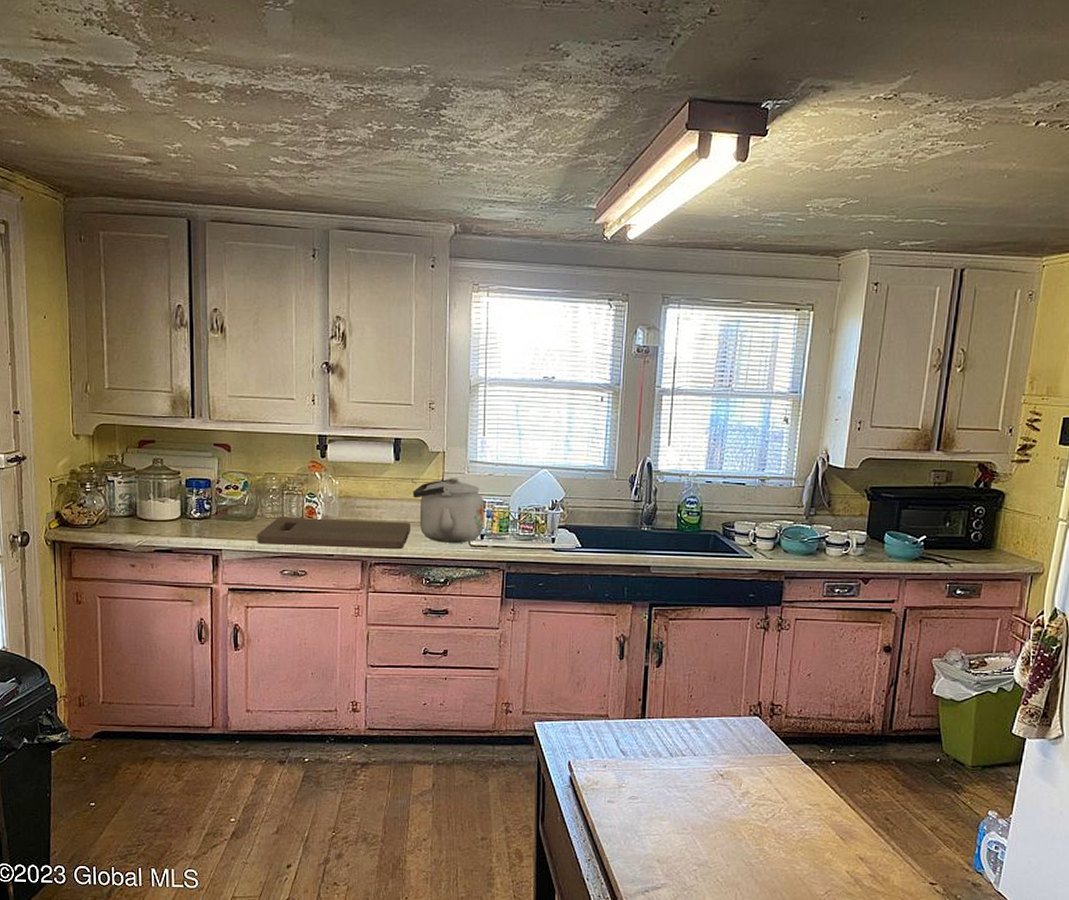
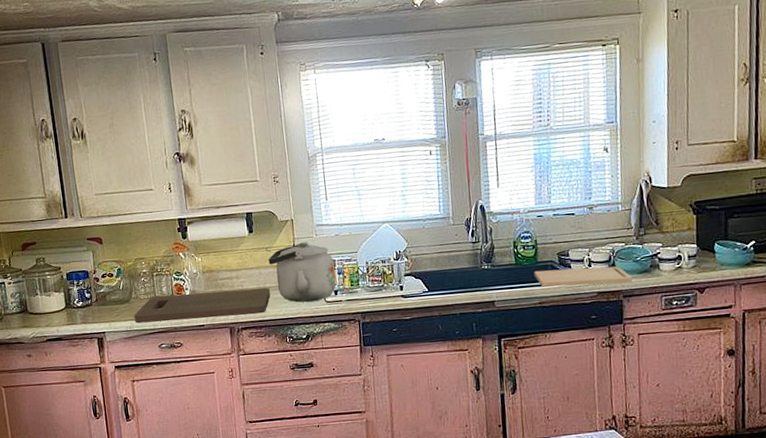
cutting board: none [695,539,797,564] -> present [534,266,633,288]

